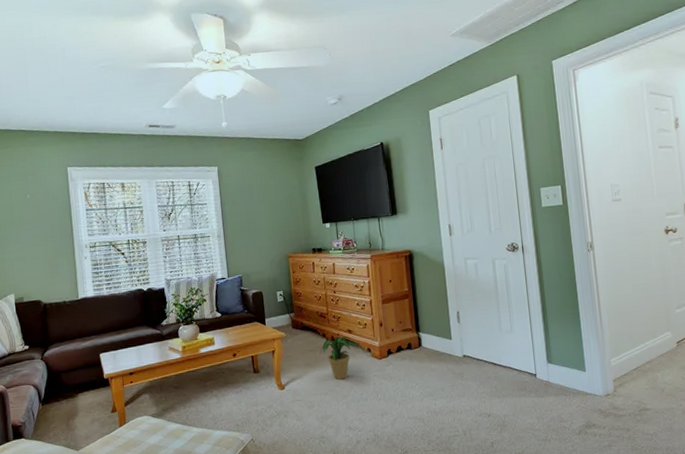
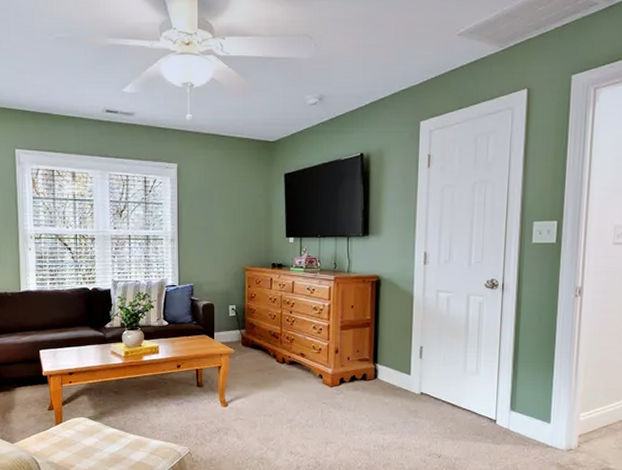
potted plant: present [320,336,359,380] -> none [268,359,311,403]

